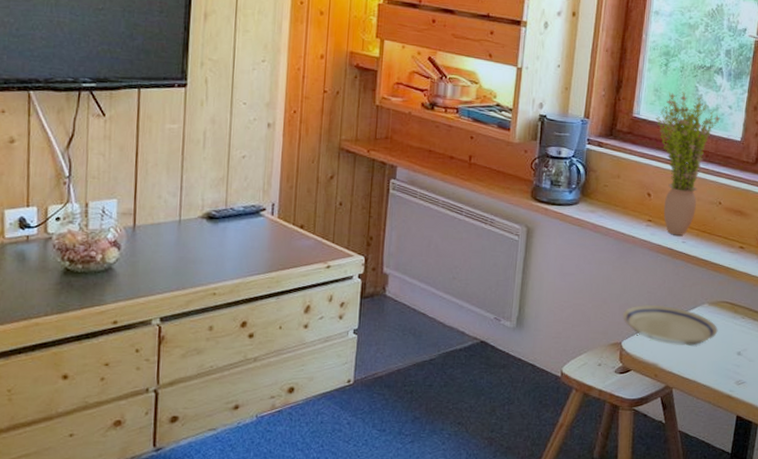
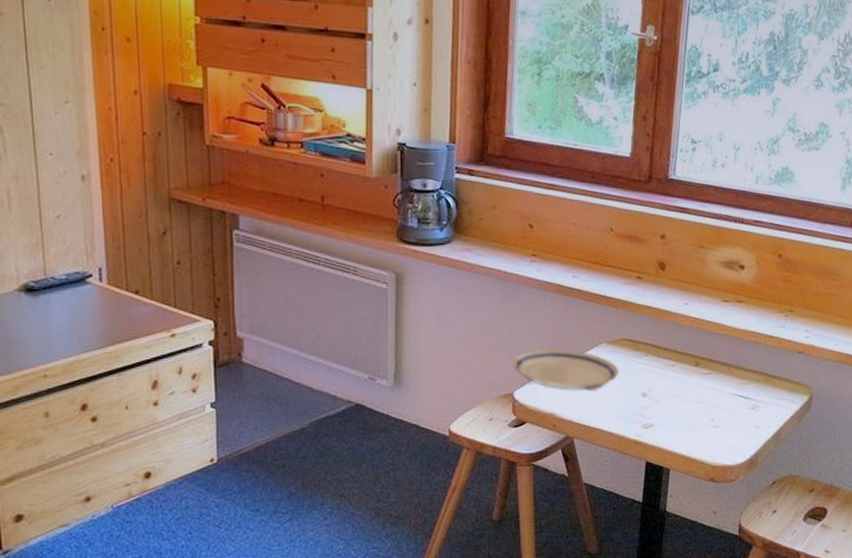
potted plant: present [655,92,721,236] -> none [531,105,606,270]

